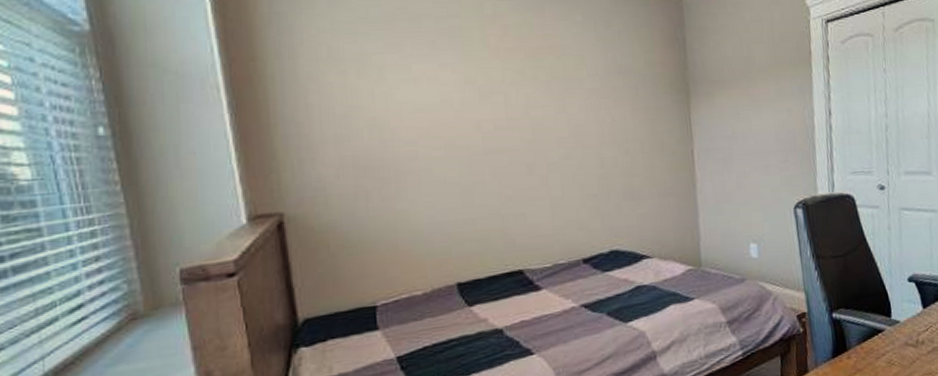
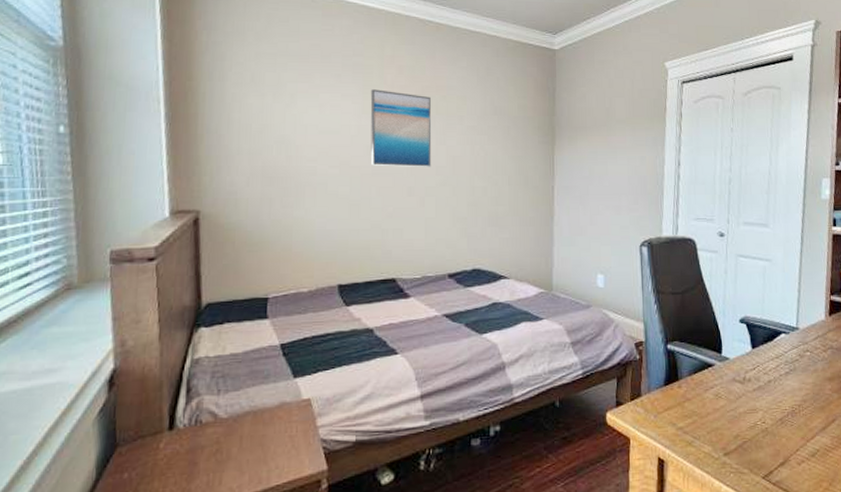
wall art: none [472,54,552,144] -> present [370,89,432,167]

